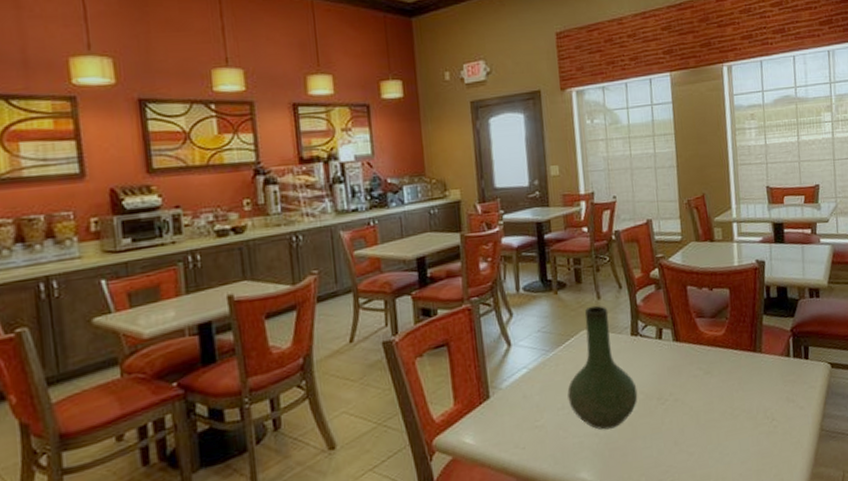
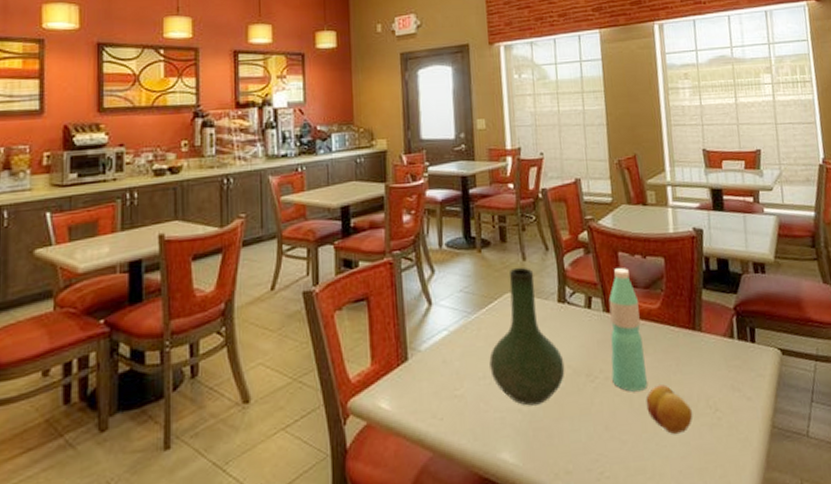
water bottle: none [678,300,713,410] -> present [608,268,648,392]
fruit: none [711,401,753,444] -> present [646,384,693,435]

